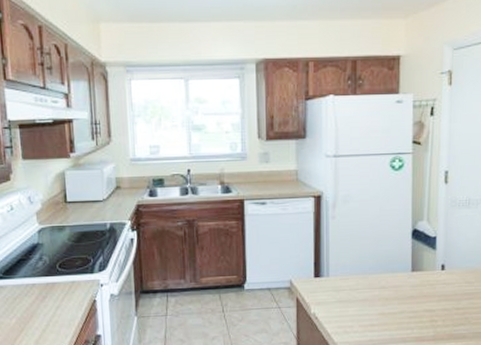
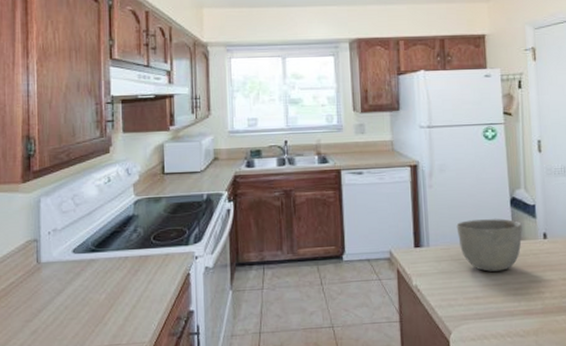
bowl: none [357,250,421,301] -> present [456,218,522,272]

